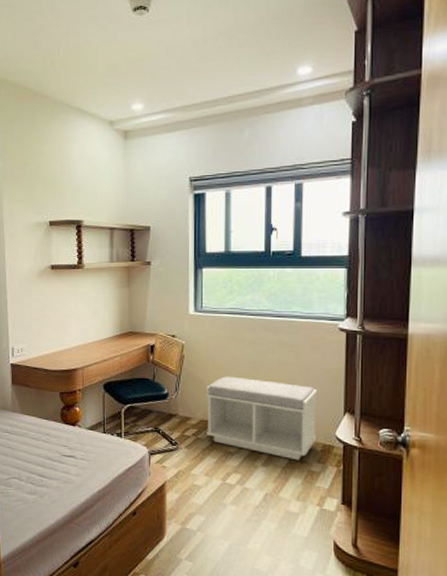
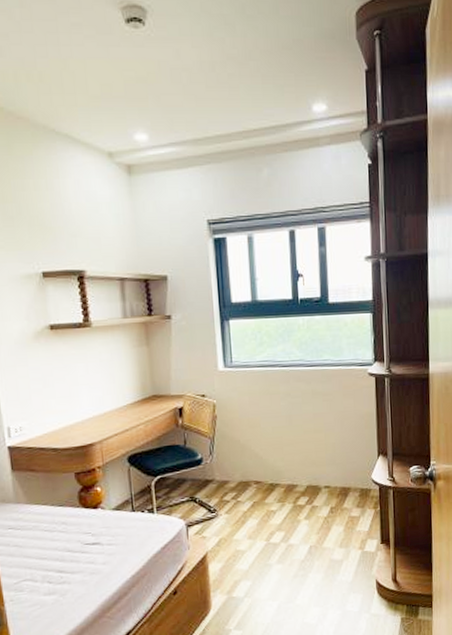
bench: present [206,376,318,461] -> none [242,432,355,509]

